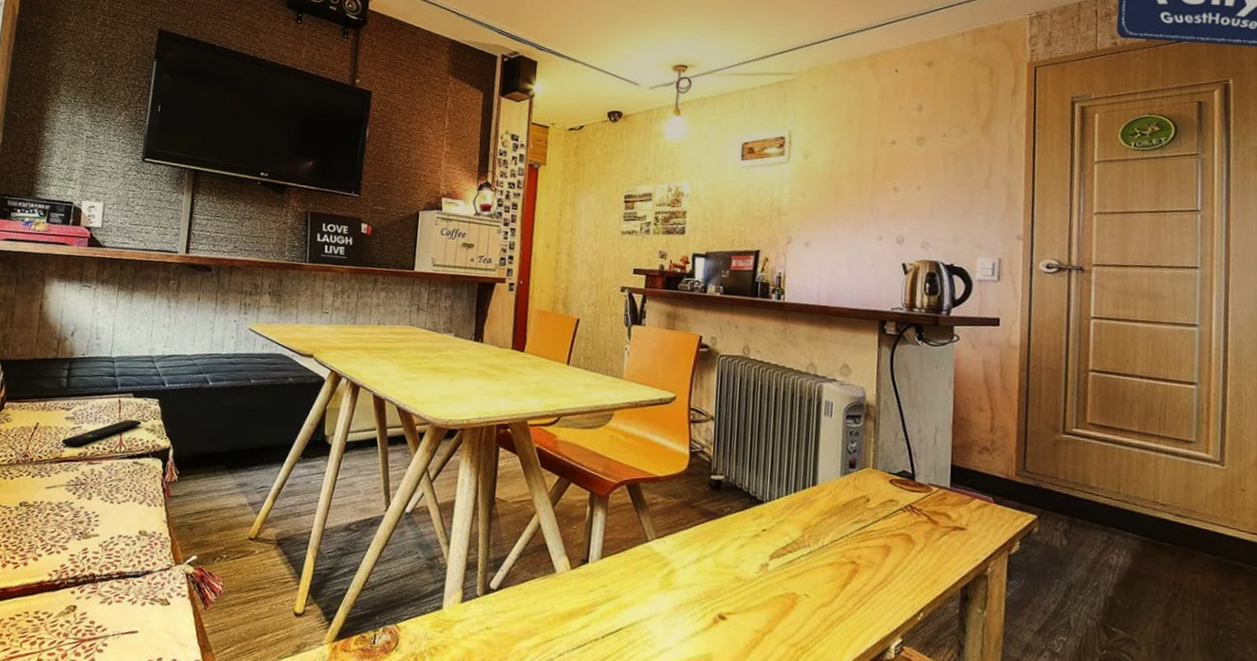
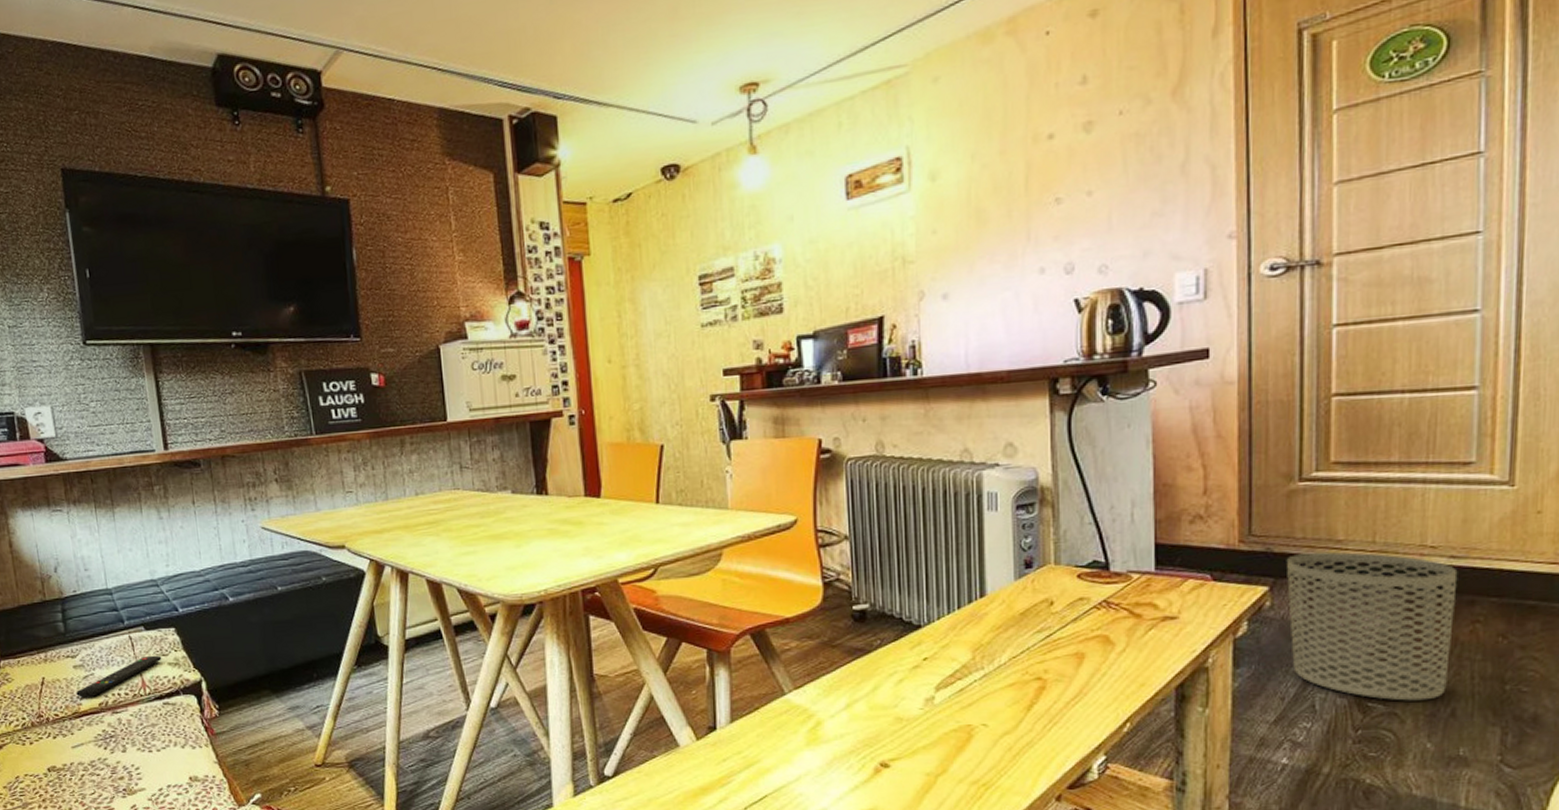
waste bin: none [1051,492,1182,633] -> present [1287,552,1458,701]

